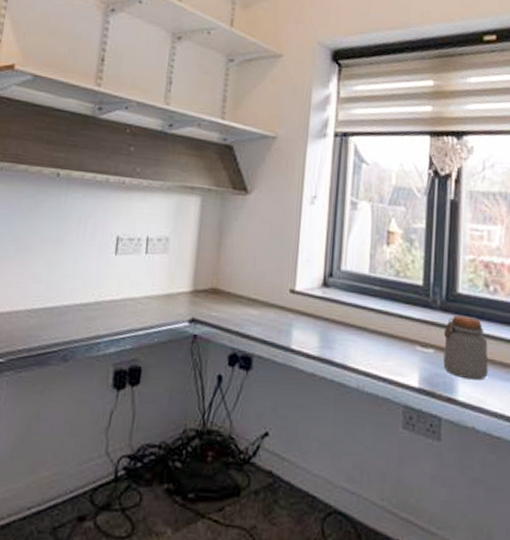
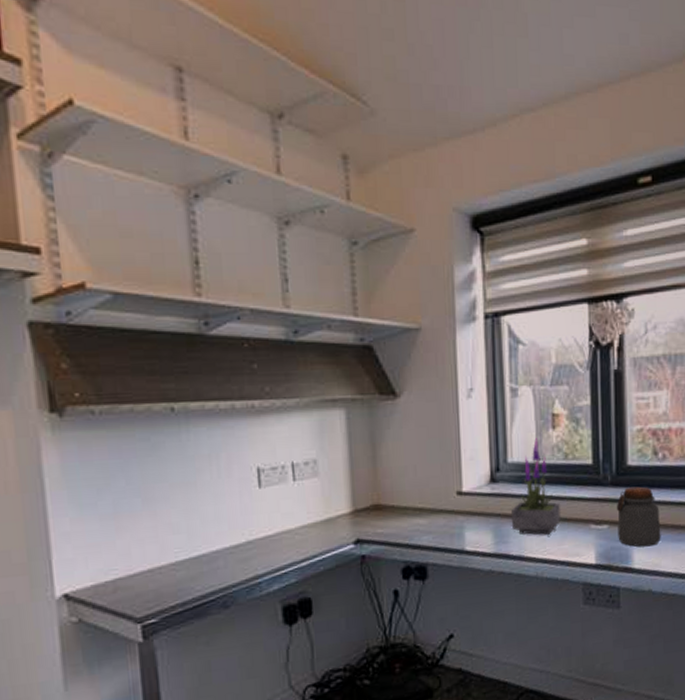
potted plant: none [339,251,387,348] -> present [512,438,560,535]

